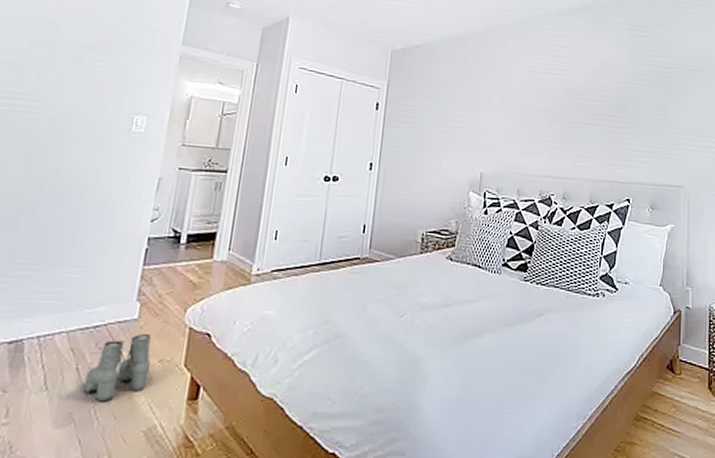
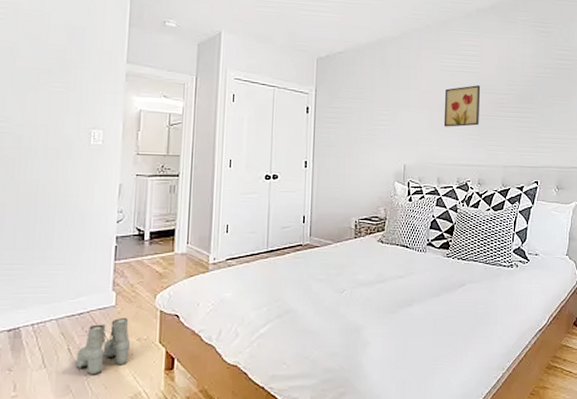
wall art: none [527,89,570,134] -> present [443,85,481,127]

